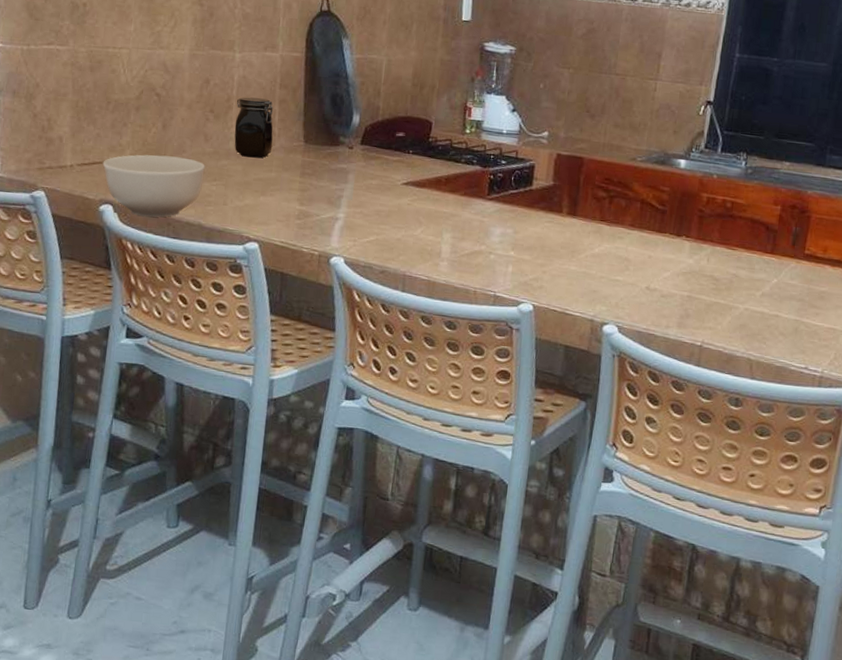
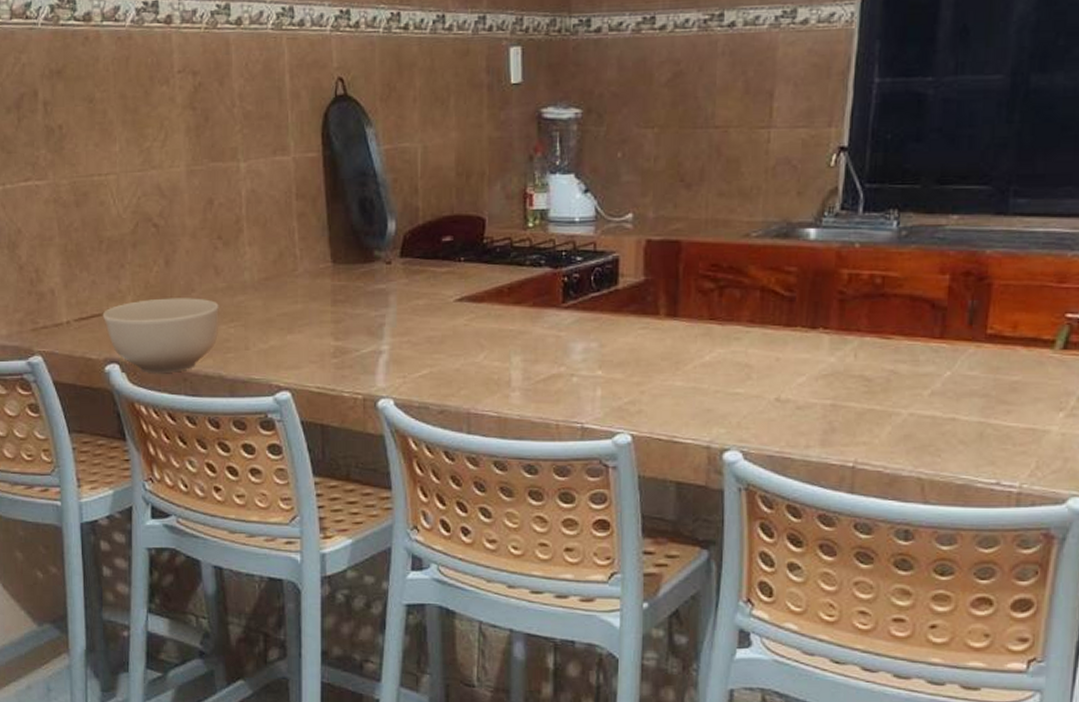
jar: present [234,97,273,158] -> none [248,214,295,289]

